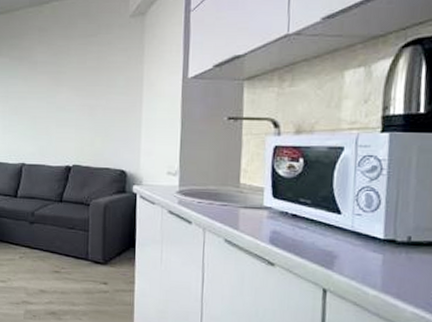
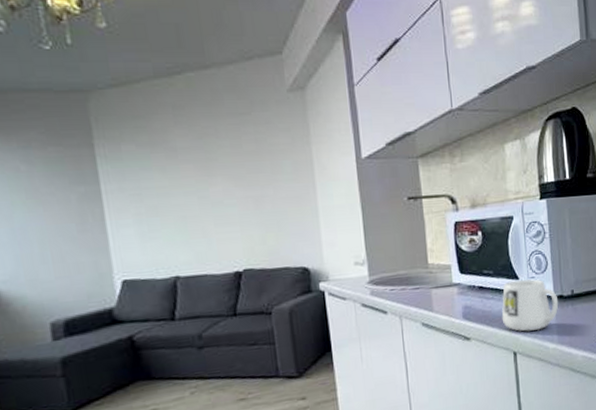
mug: none [314,214,389,273] -> present [501,278,559,332]

